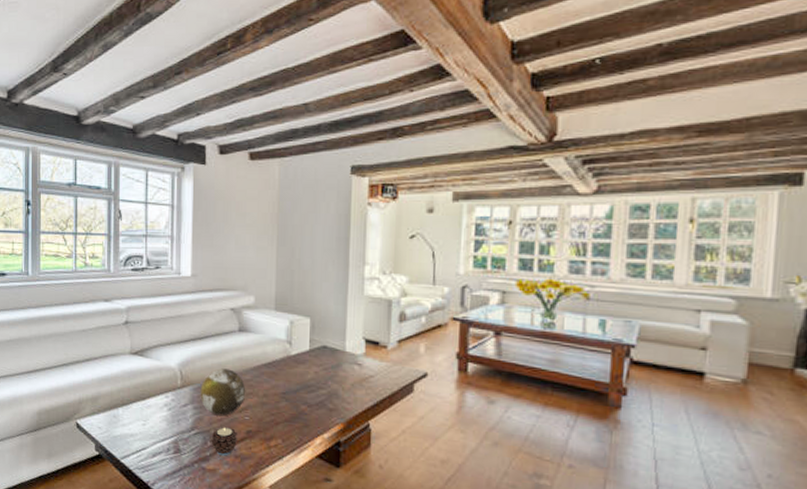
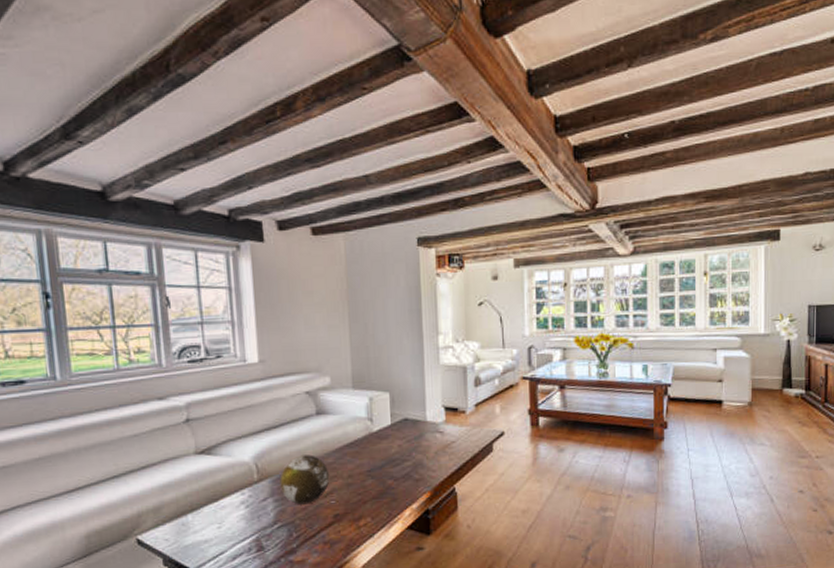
candle: present [211,427,238,456] -> none [296,514,326,545]

